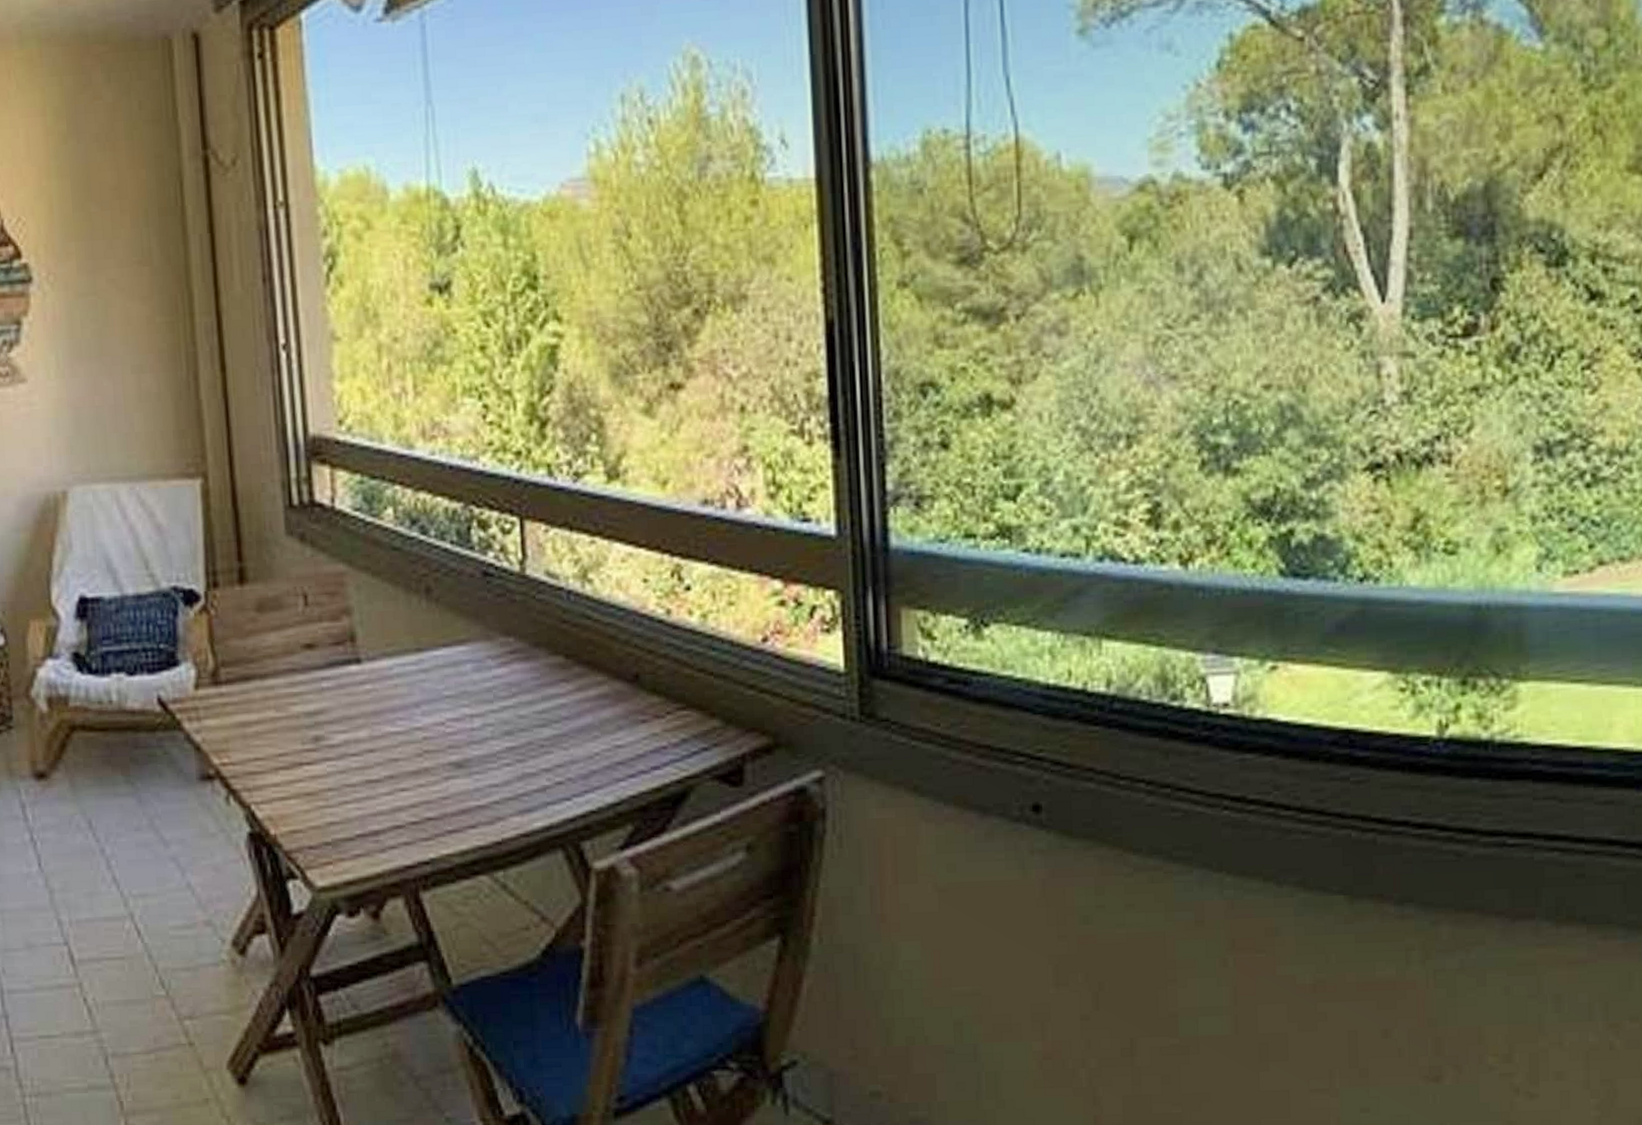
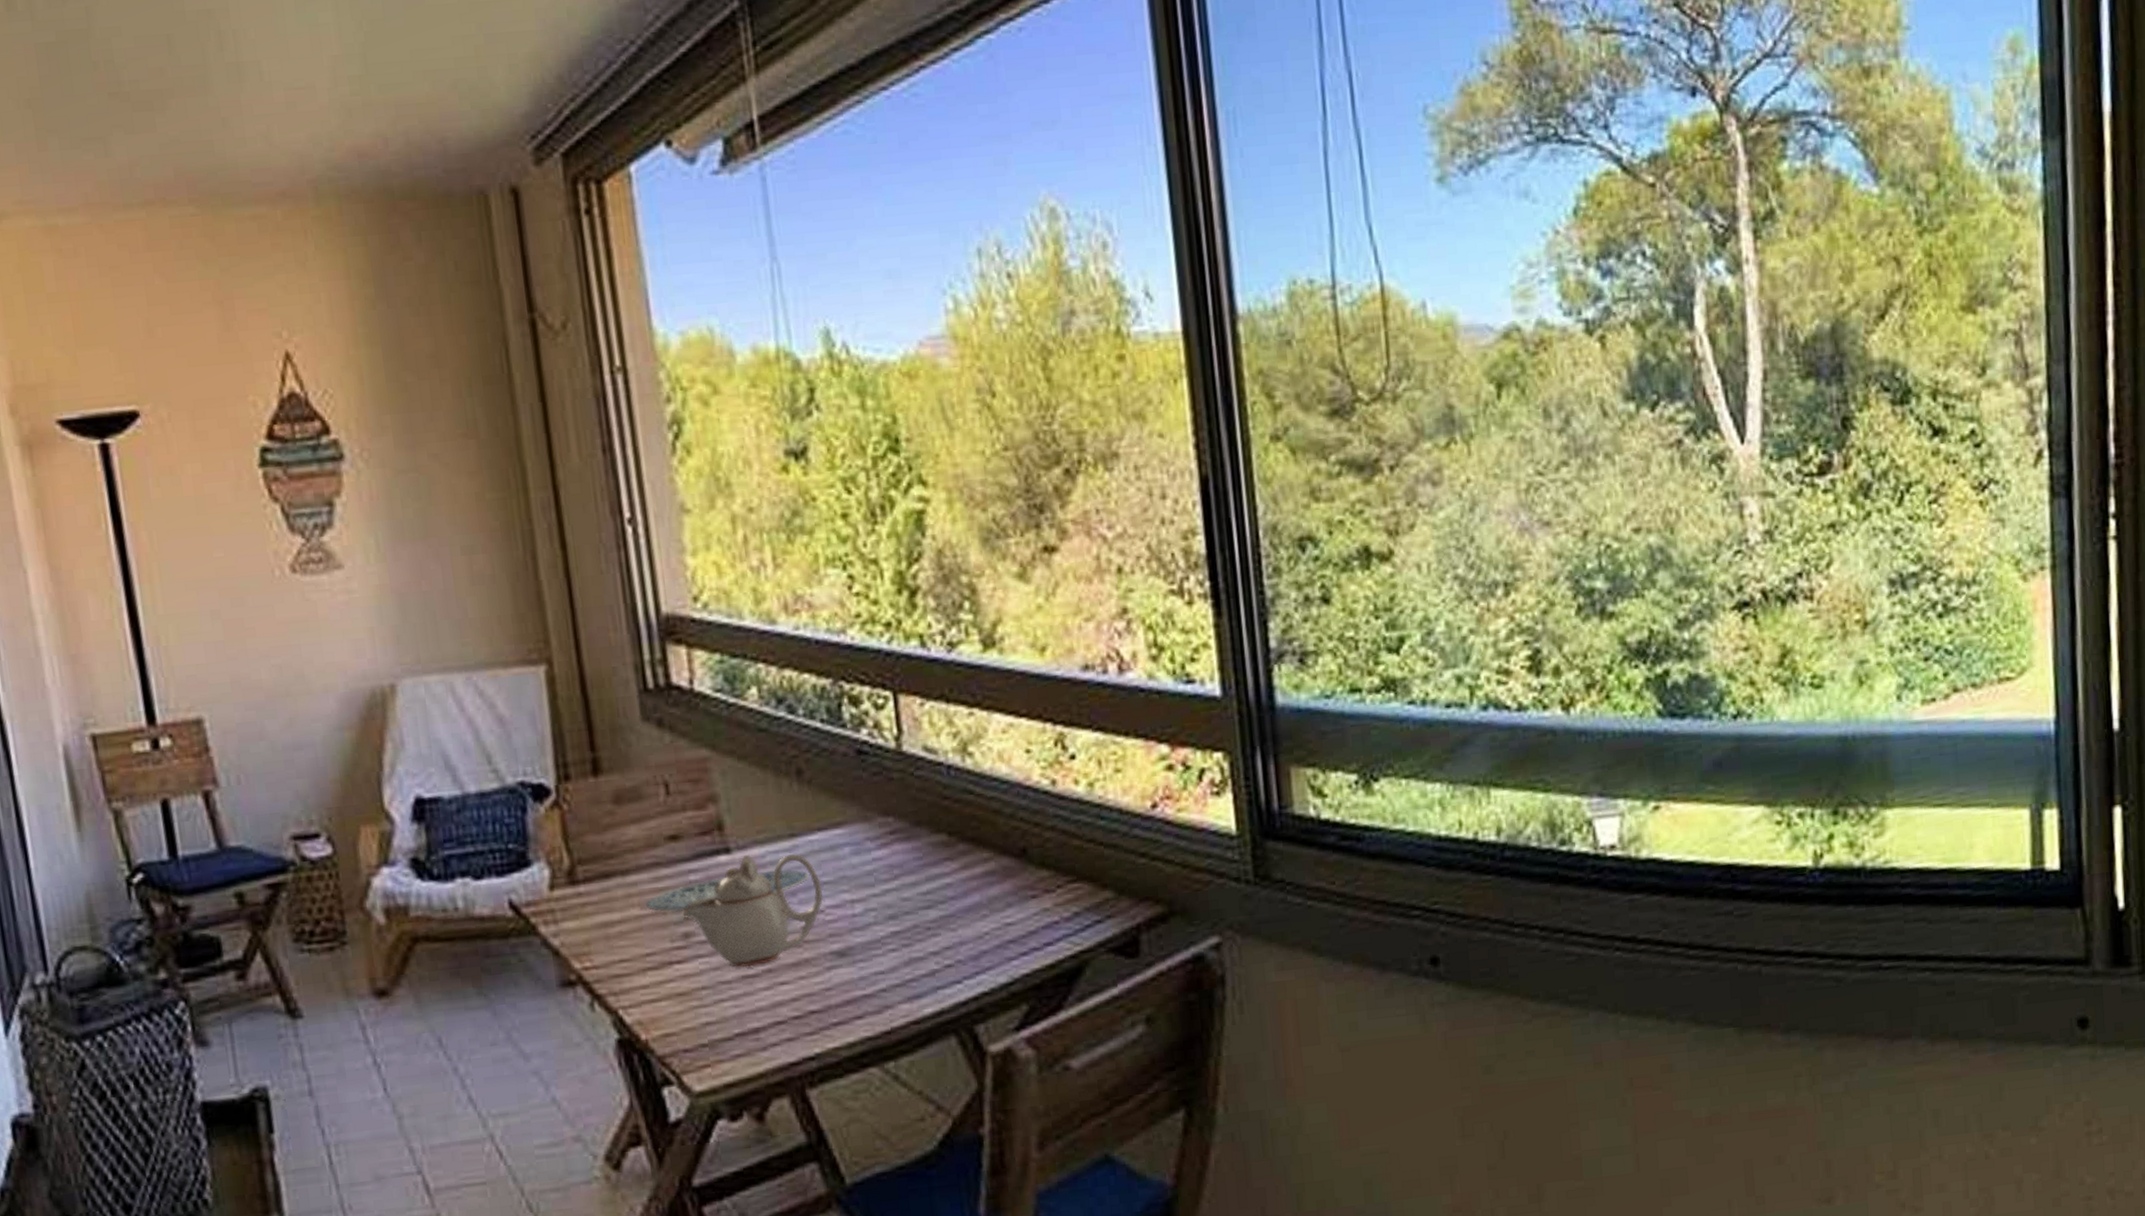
plate: none [280,681,433,715] -> present [645,869,810,911]
teapot: none [314,665,445,773] -> present [682,854,823,968]

